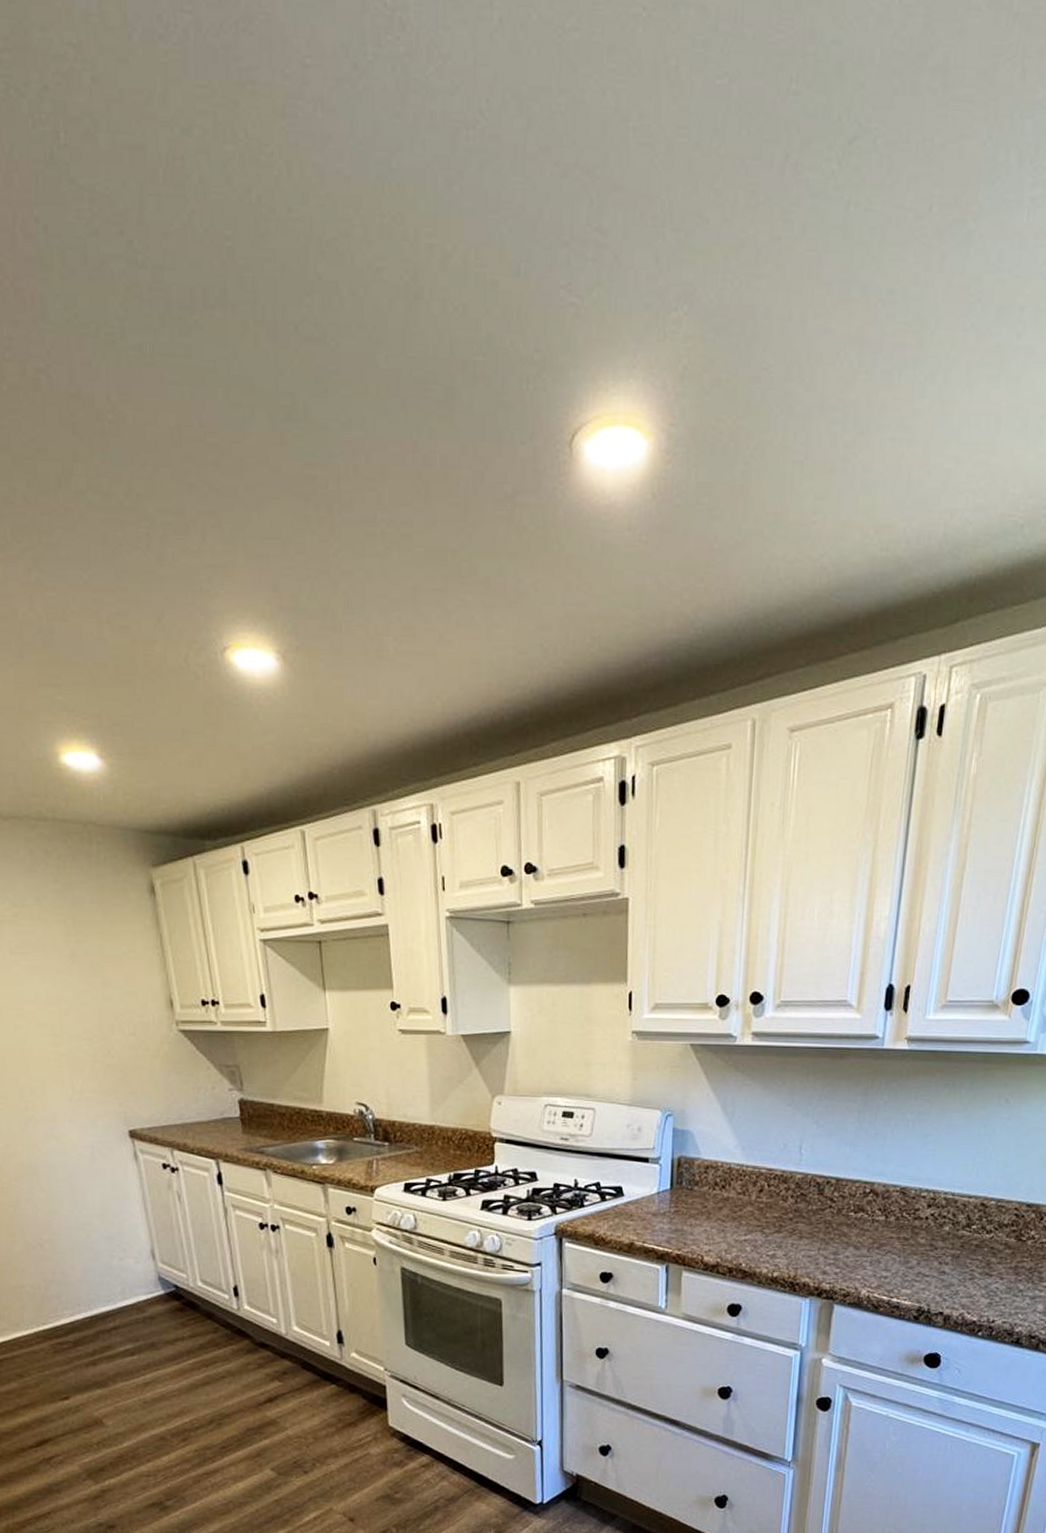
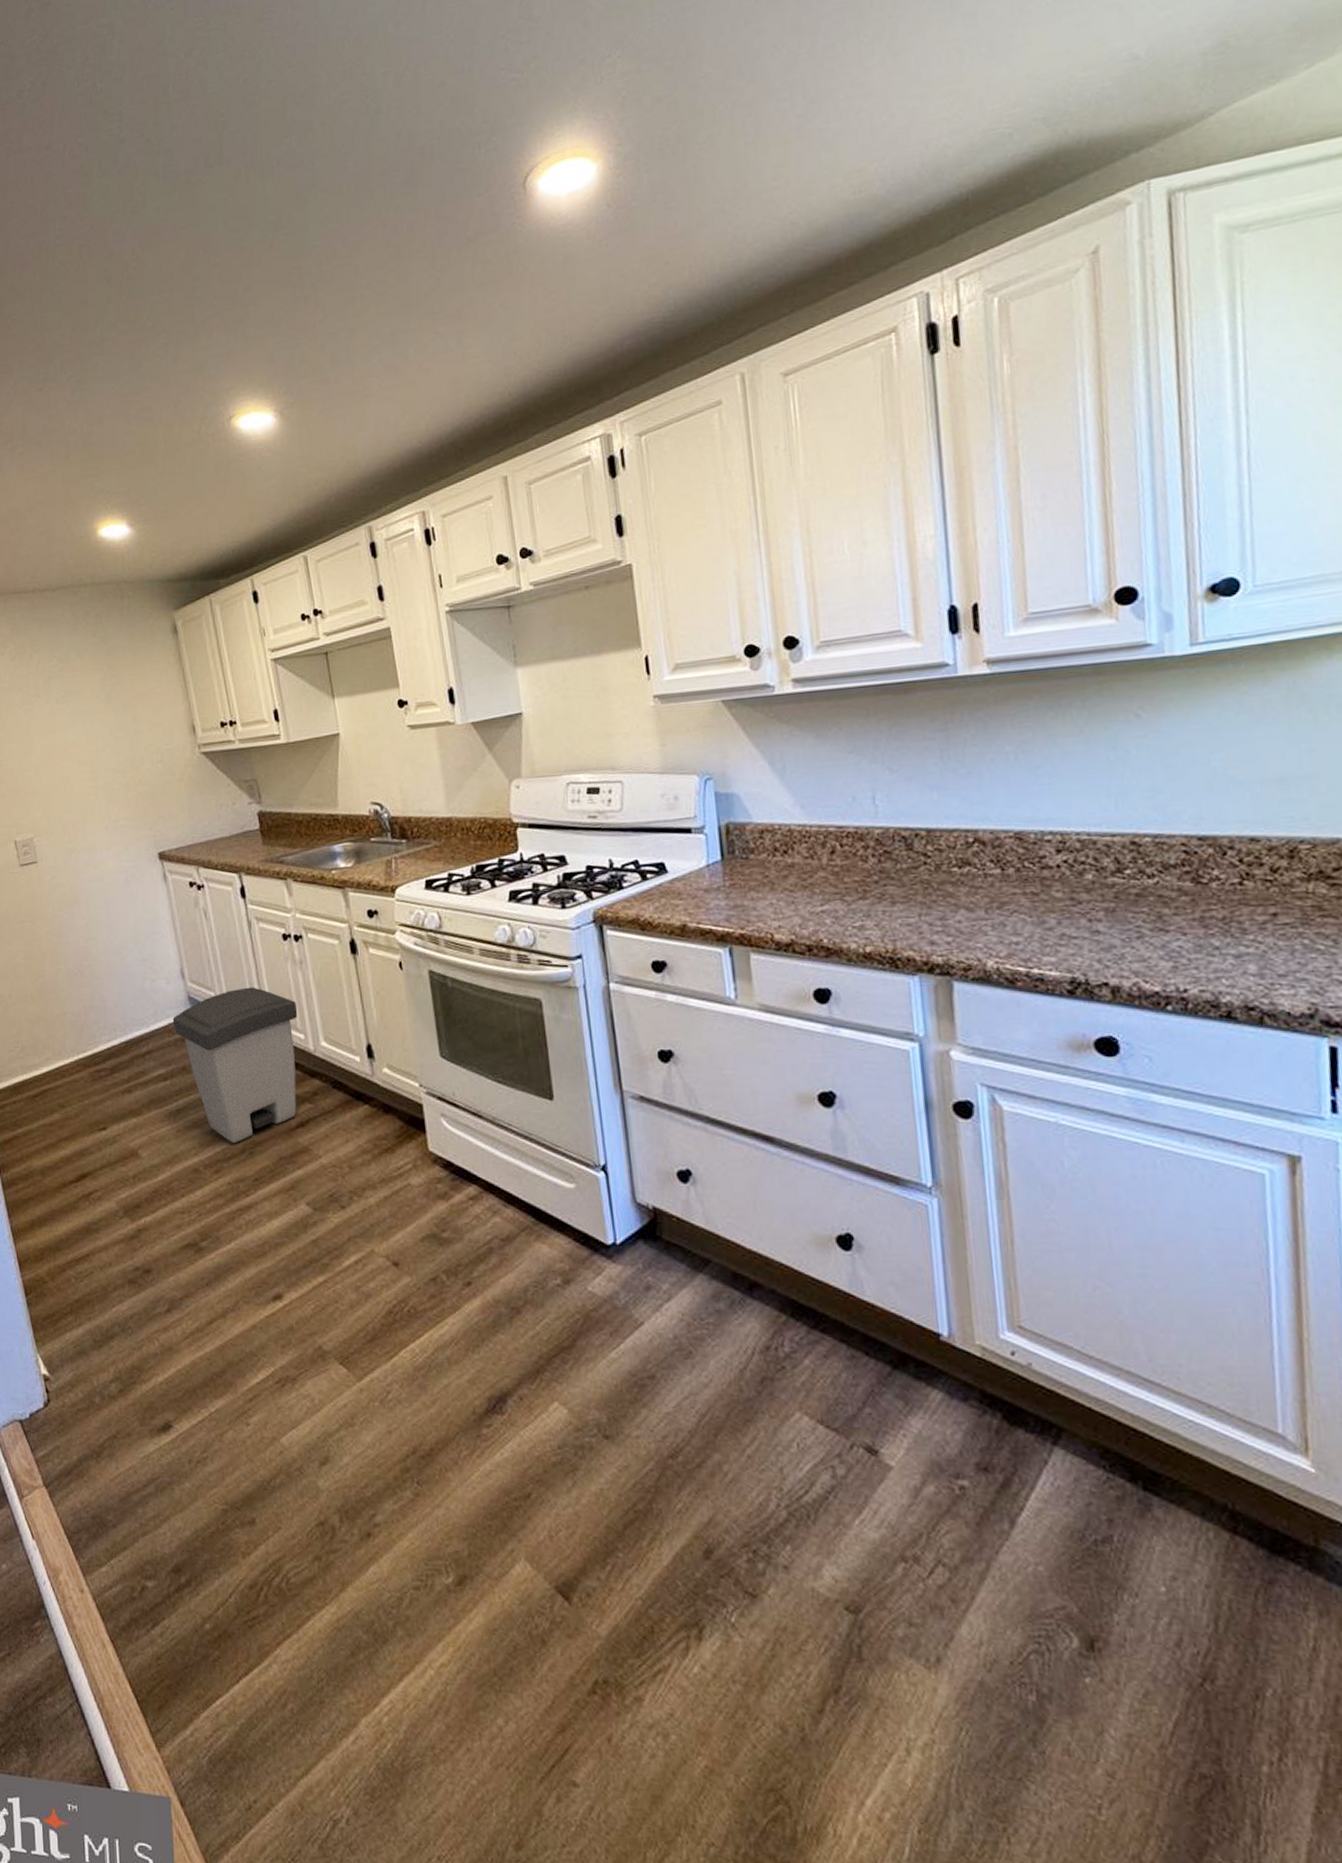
trash can: none [141,1271,271,1416] -> present [172,987,298,1144]

